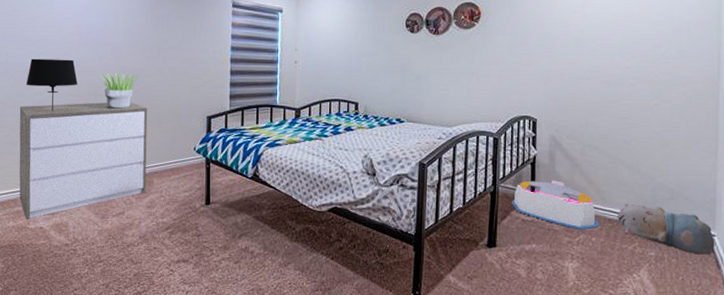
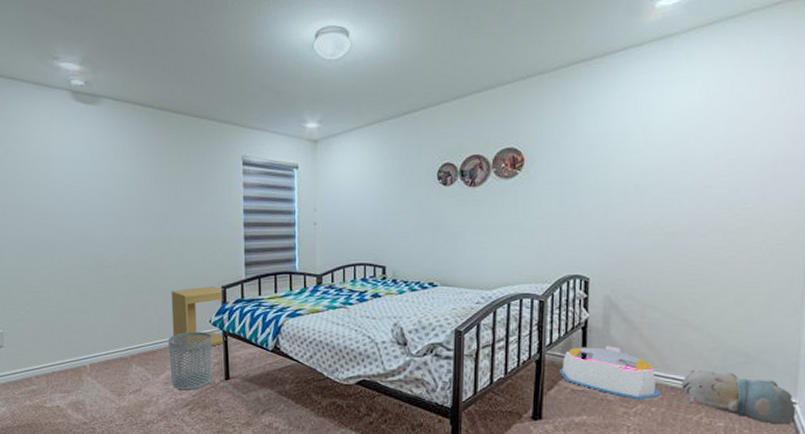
dresser: present [19,102,148,220] -> none [25,274,162,399]
table lamp: present [25,58,78,111] -> none [30,230,83,286]
potted plant: present [98,72,140,109] -> none [104,242,147,281]
waste bin: none [153,158,195,214] -> present [168,331,212,390]
side table: none [158,116,209,177] -> present [171,286,225,351]

